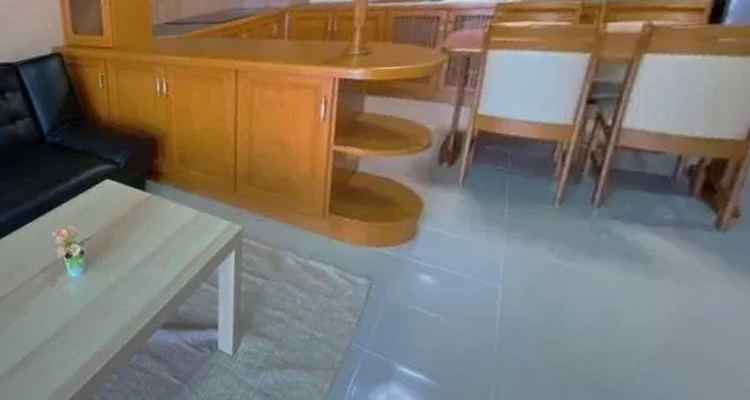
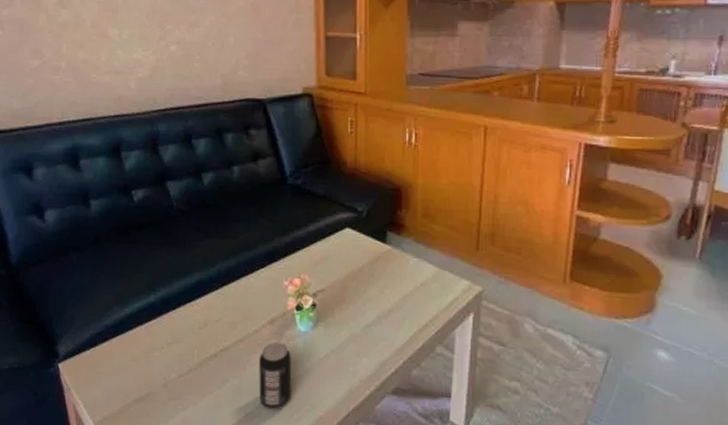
beverage can: none [36,287,69,347] -> present [259,341,292,410]

